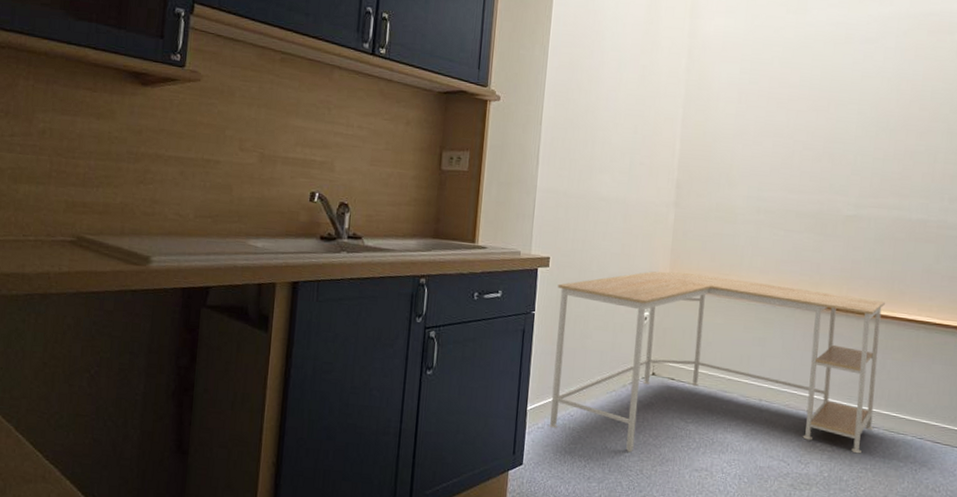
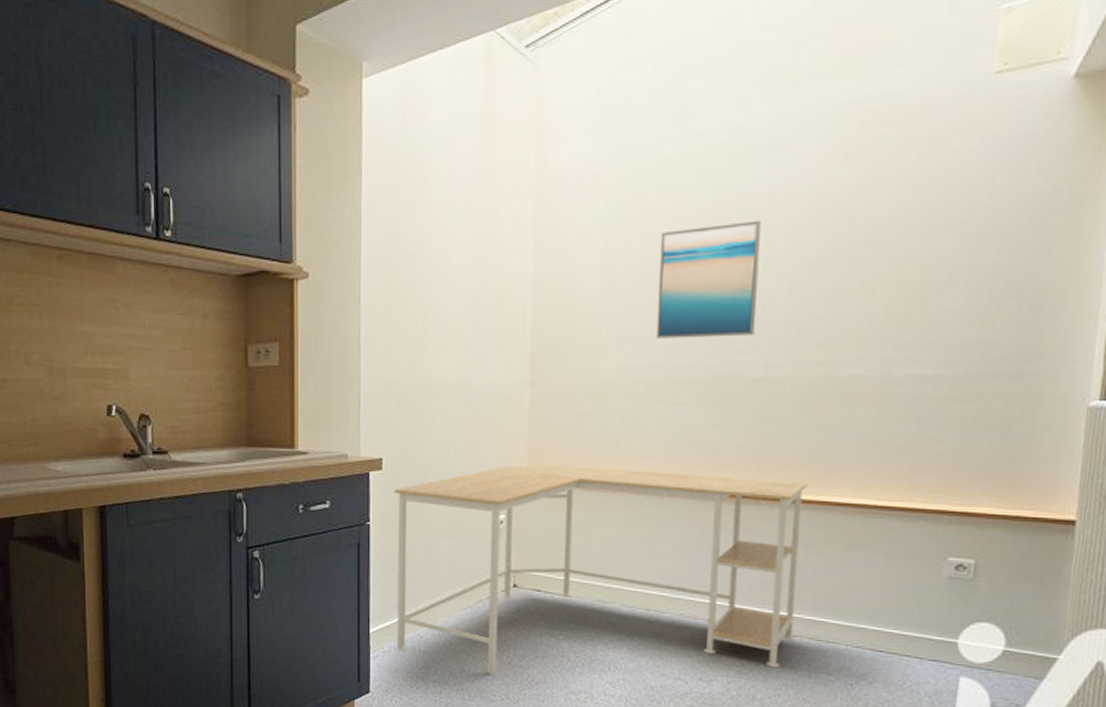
wall art: none [775,93,856,181] -> present [656,220,762,339]

